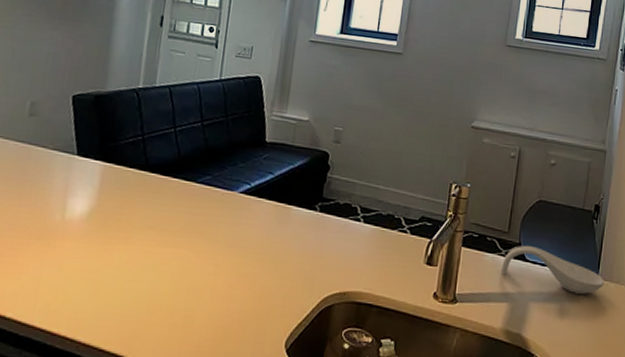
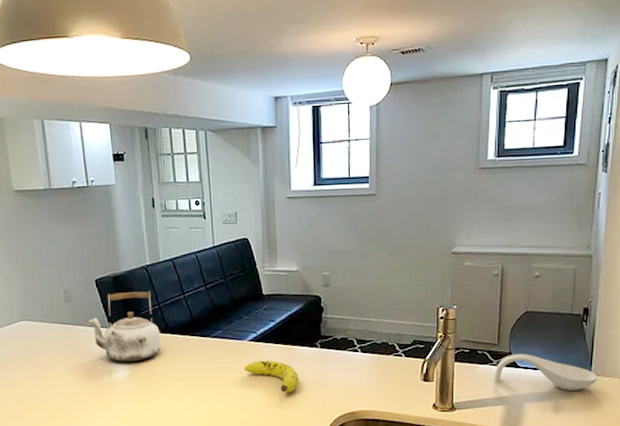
kettle: none [52,113,138,200] -> present [89,290,161,362]
fruit: none [228,217,290,260] -> present [244,360,300,393]

